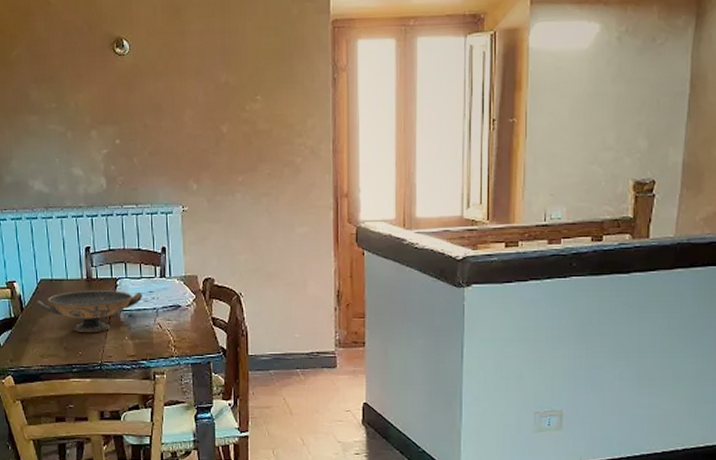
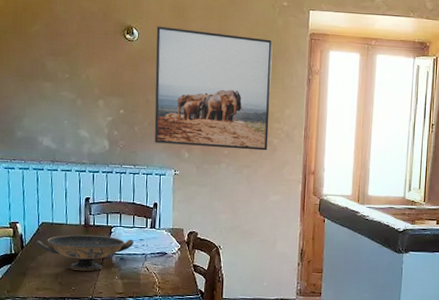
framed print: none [149,33,289,176] -> present [154,26,273,151]

